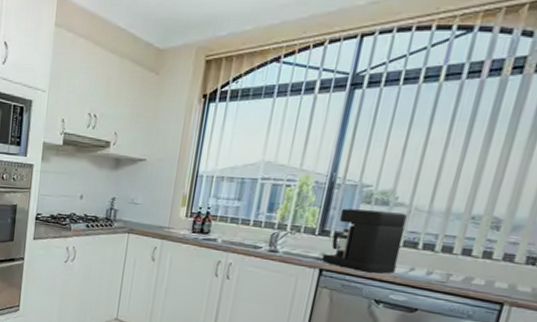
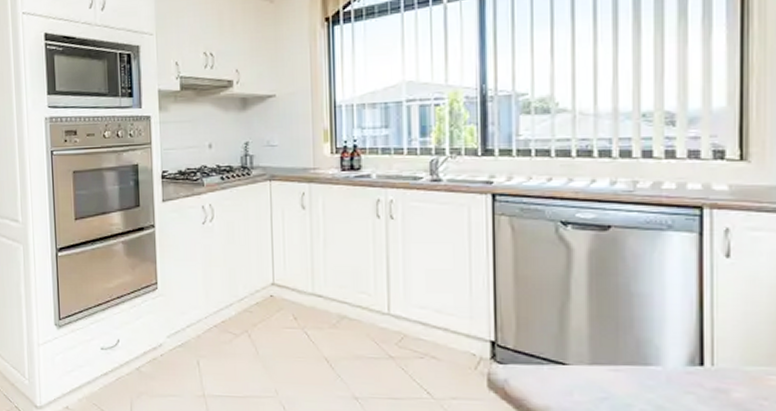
coffee maker: present [322,208,407,274] -> none [492,120,575,191]

